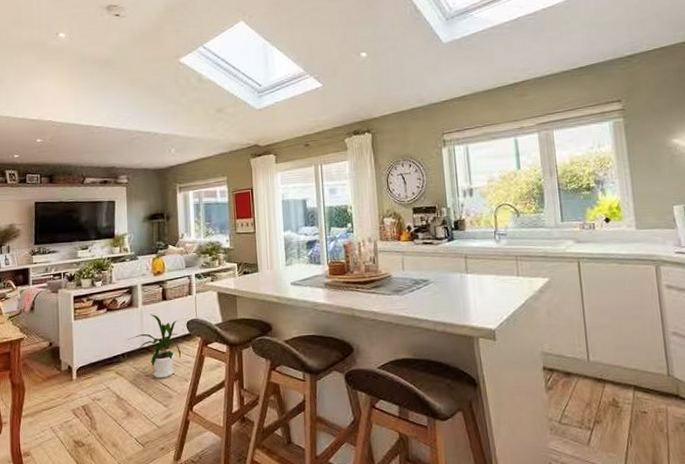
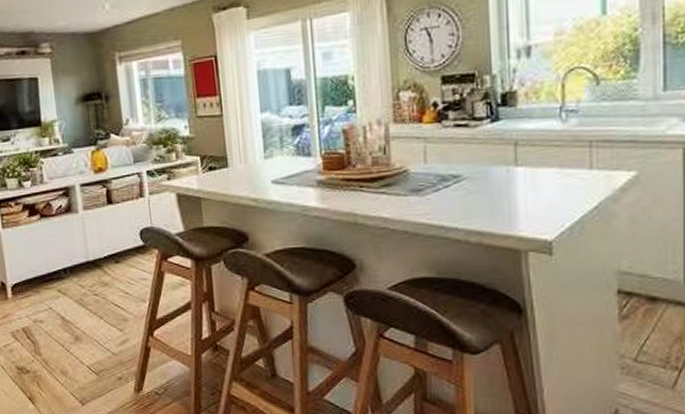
house plant: present [128,314,181,379] -> none [69,221,135,299]

